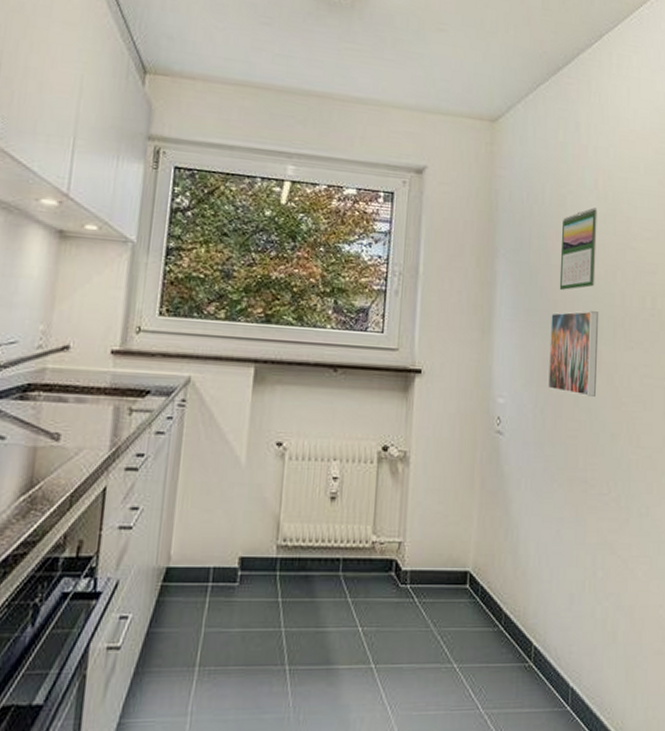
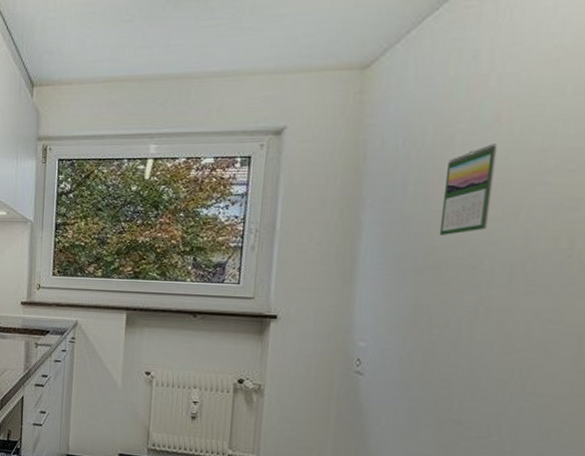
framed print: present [548,310,599,396] -> none [419,255,491,342]

